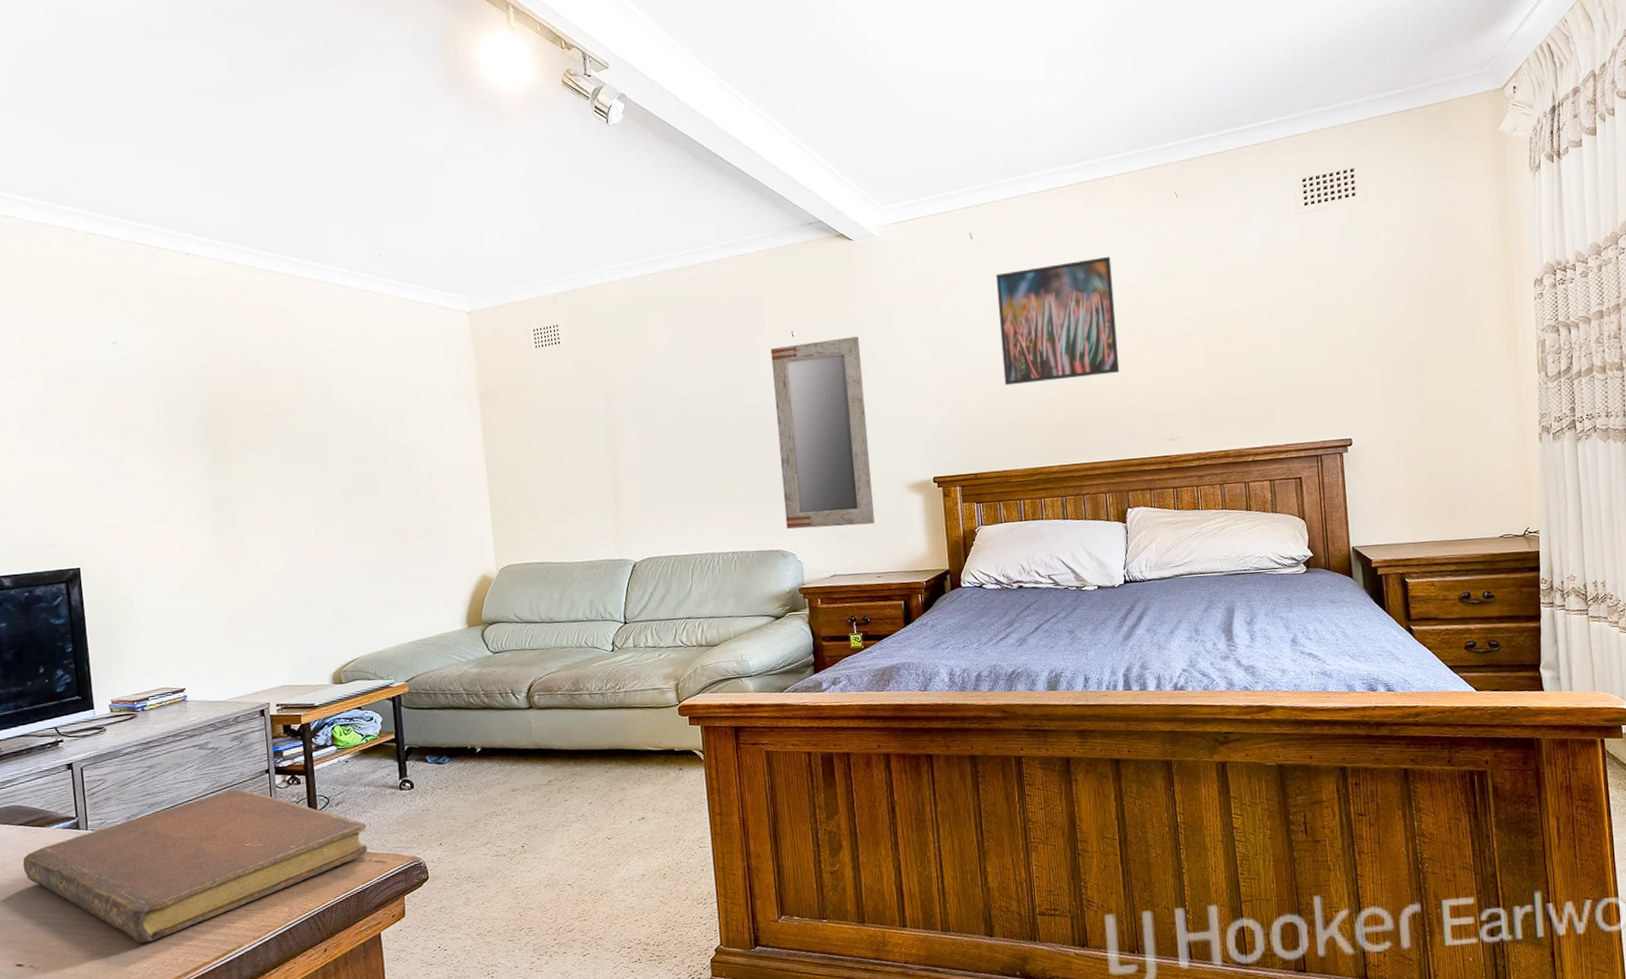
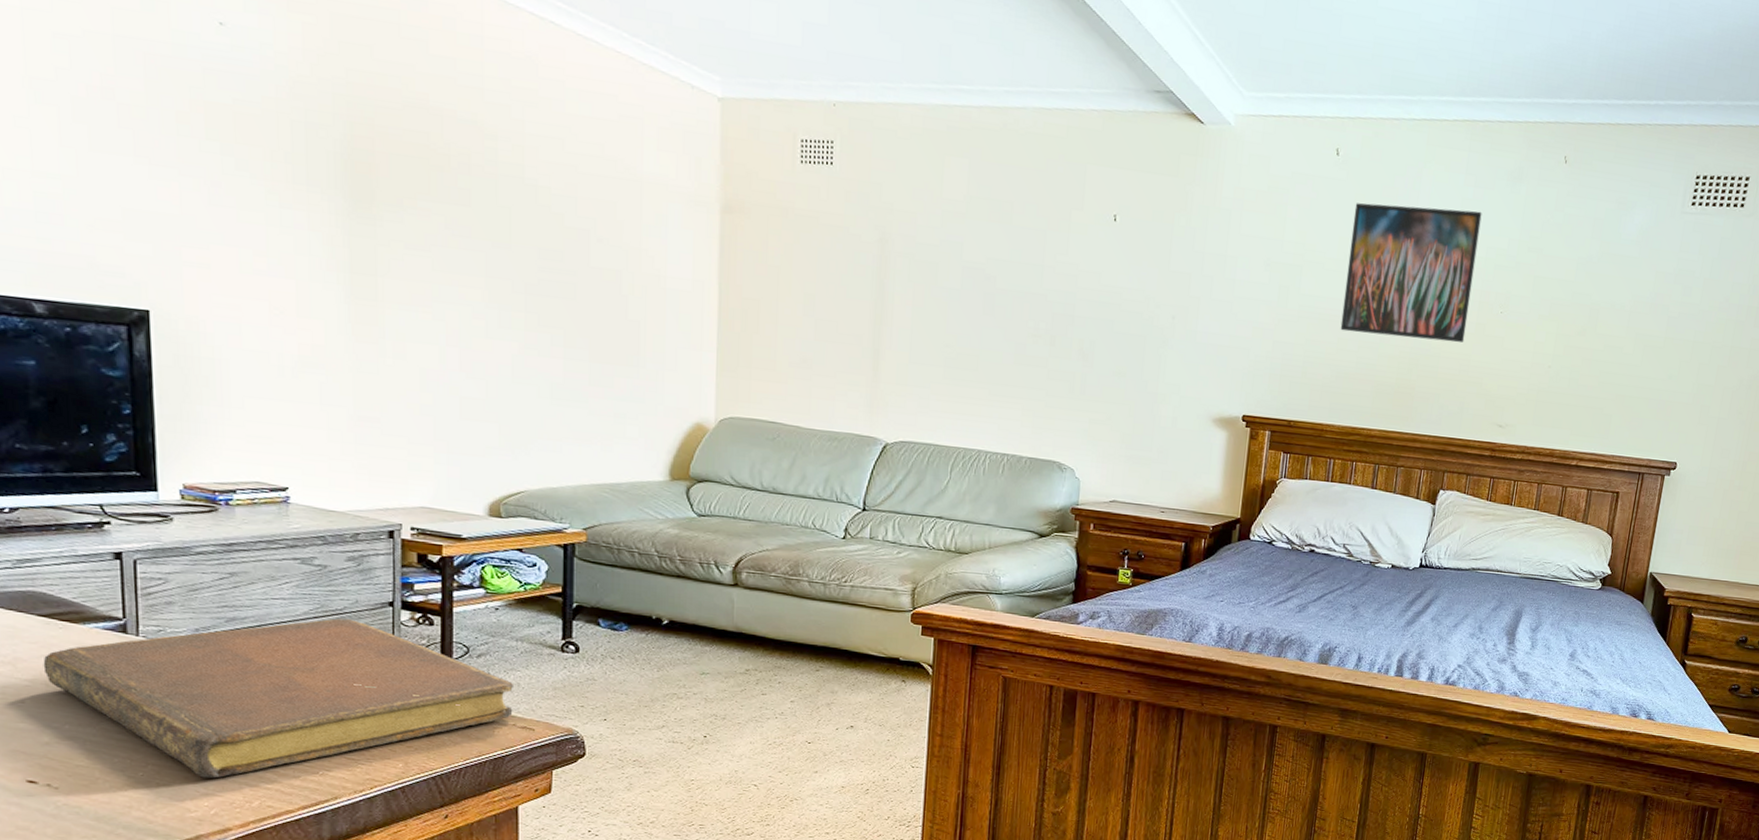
home mirror: present [770,336,876,529] -> none [1069,228,1191,453]

